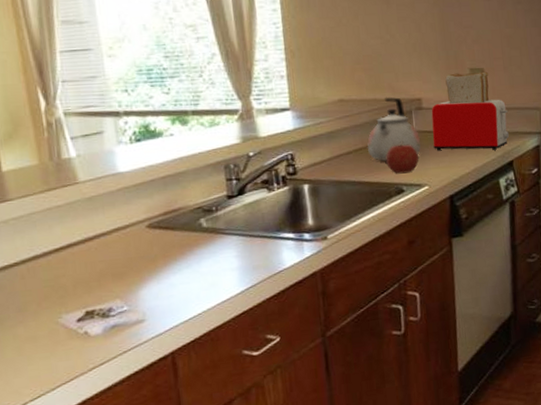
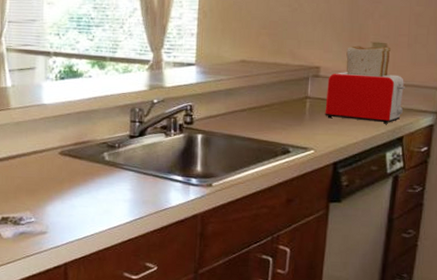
kettle: present [367,97,421,162] -> none [260,62,314,122]
fruit: present [386,141,419,174] -> none [277,105,308,136]

